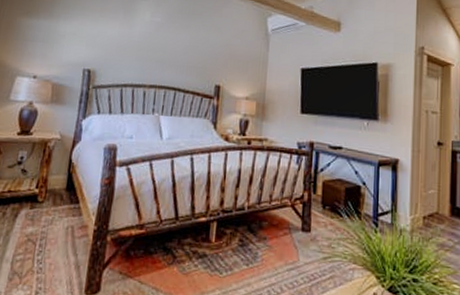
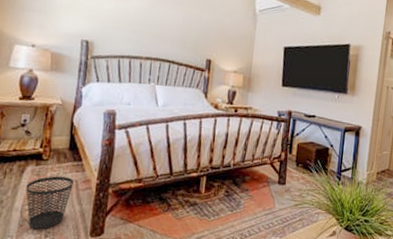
wastebasket: none [18,221,69,285] -> present [25,176,74,230]

